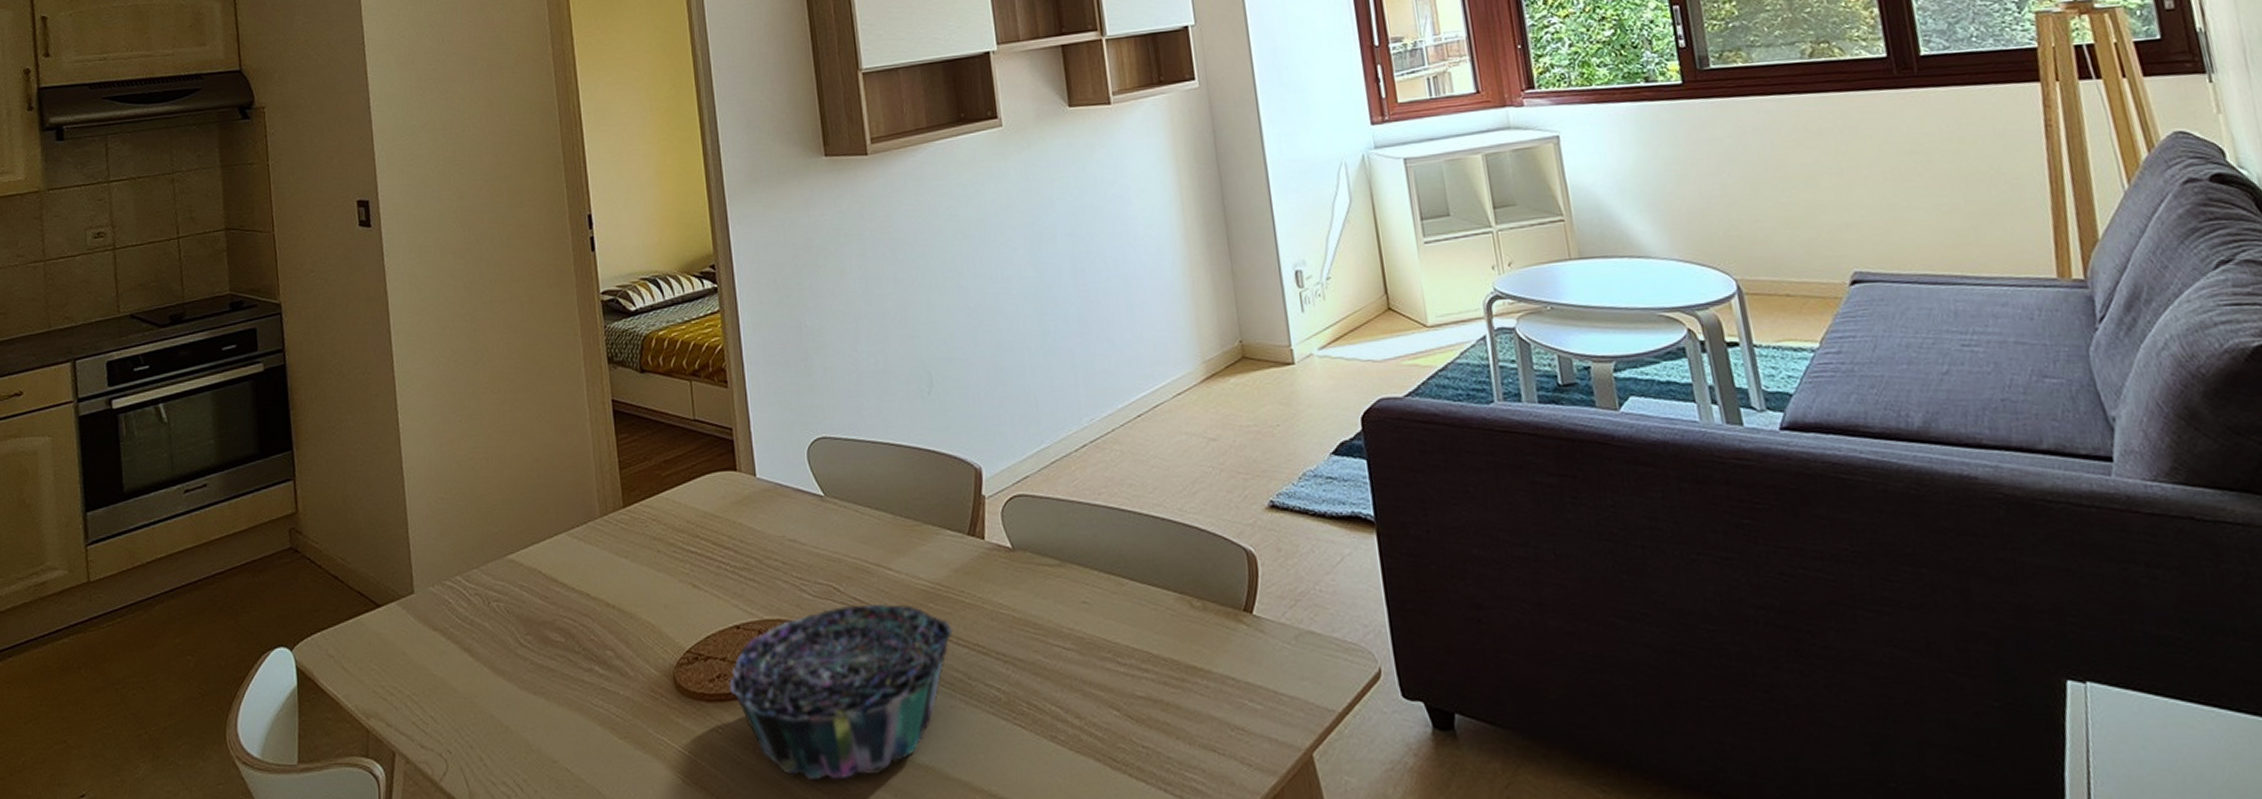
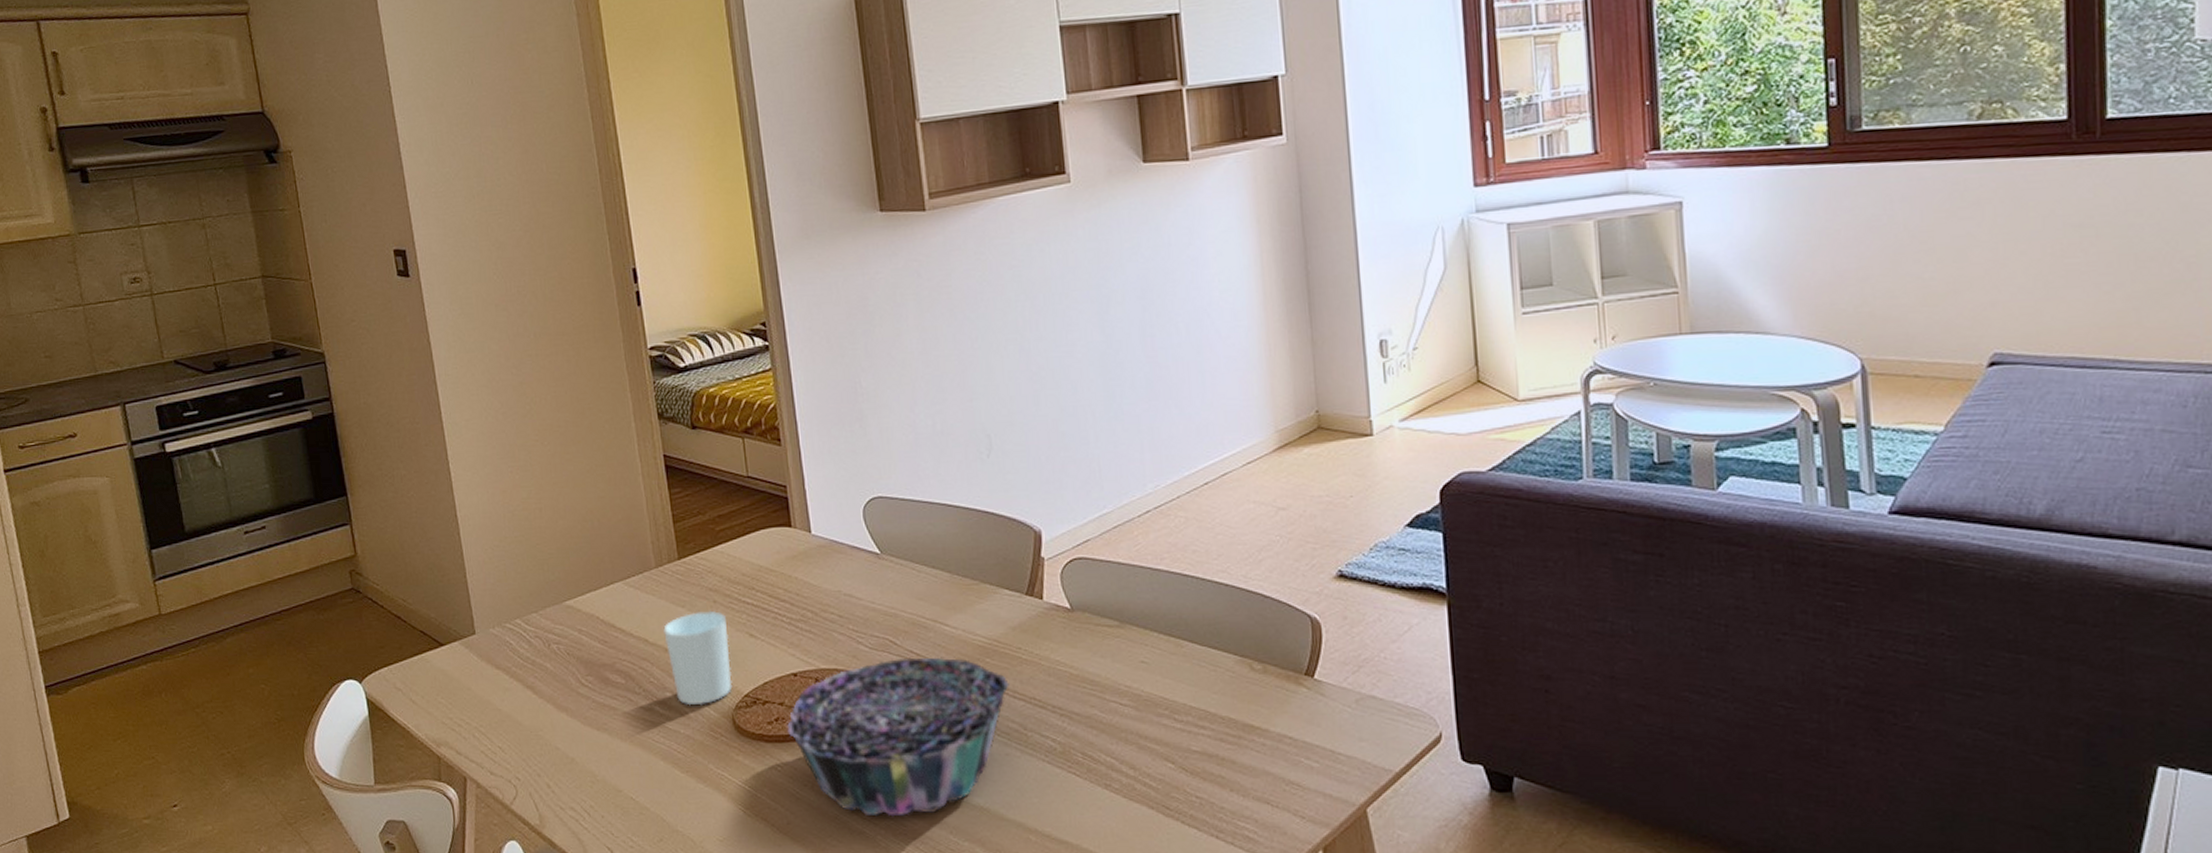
cup: none [606,560,674,664] -> present [663,610,733,706]

